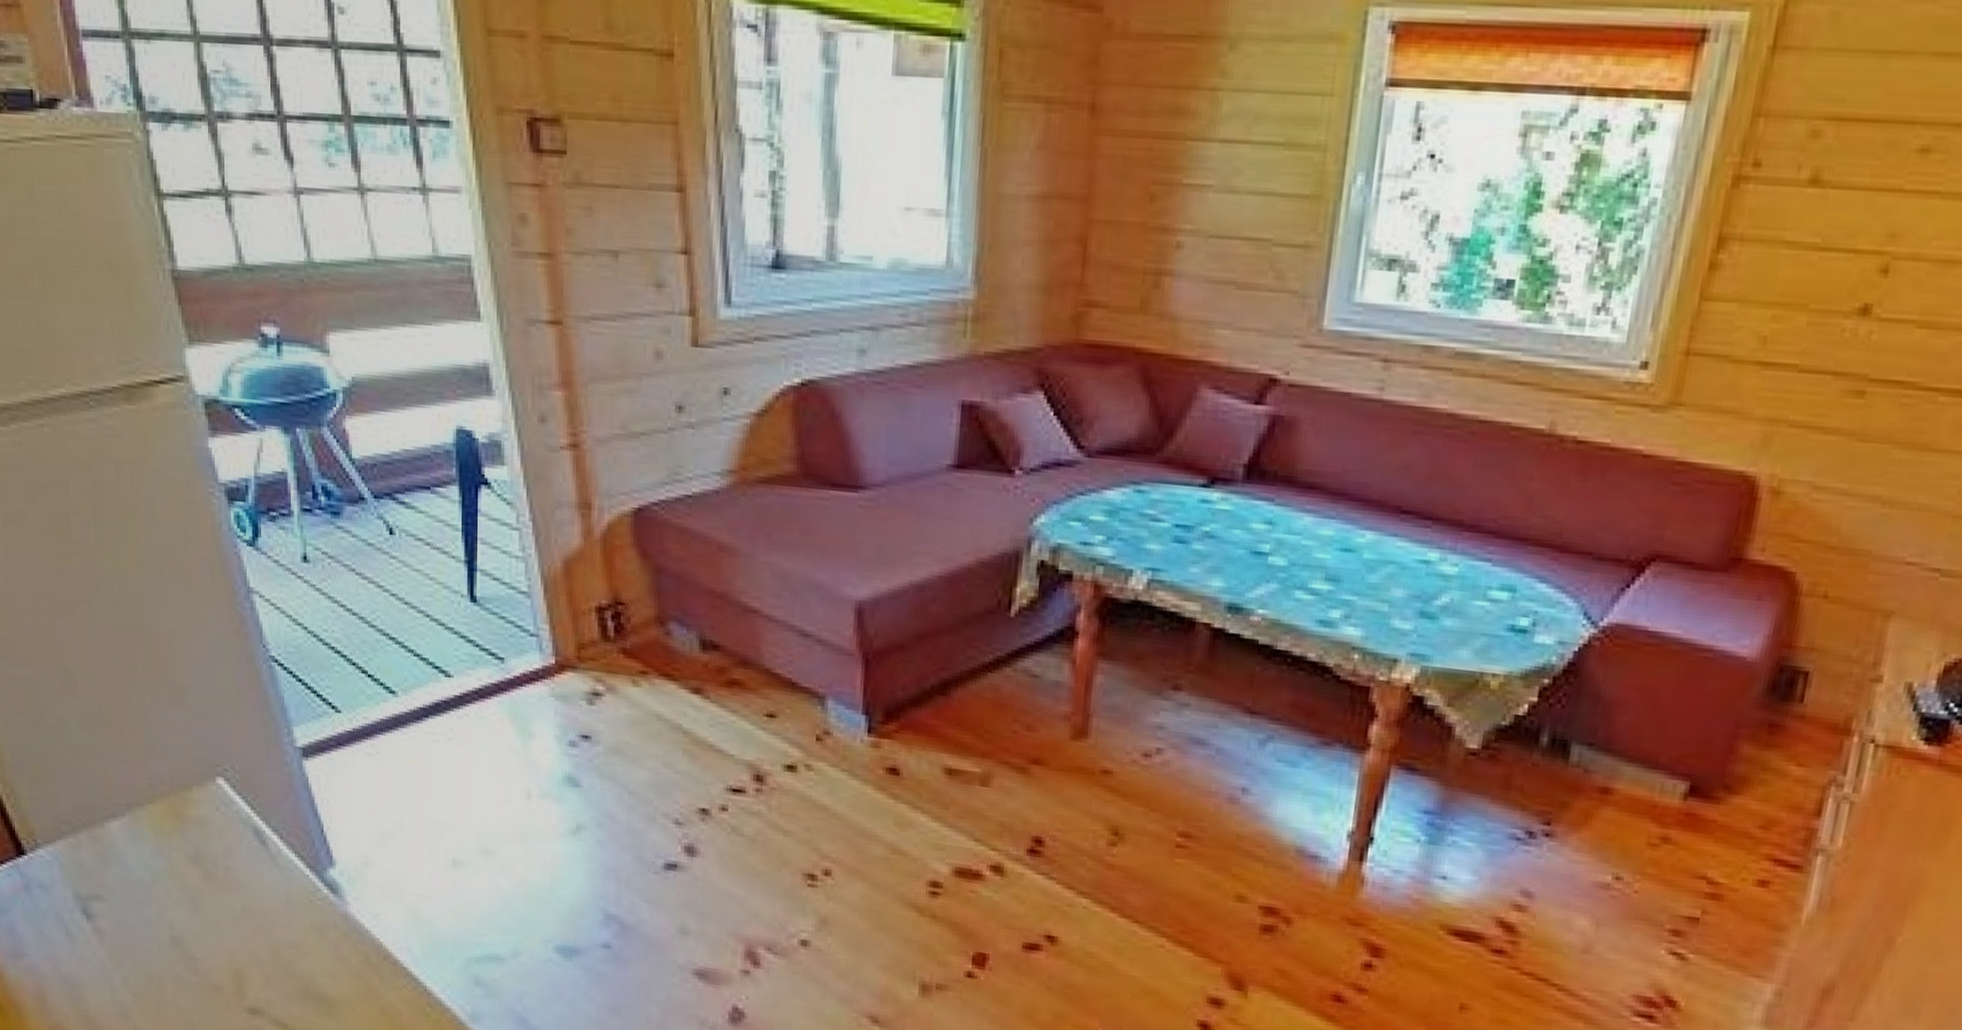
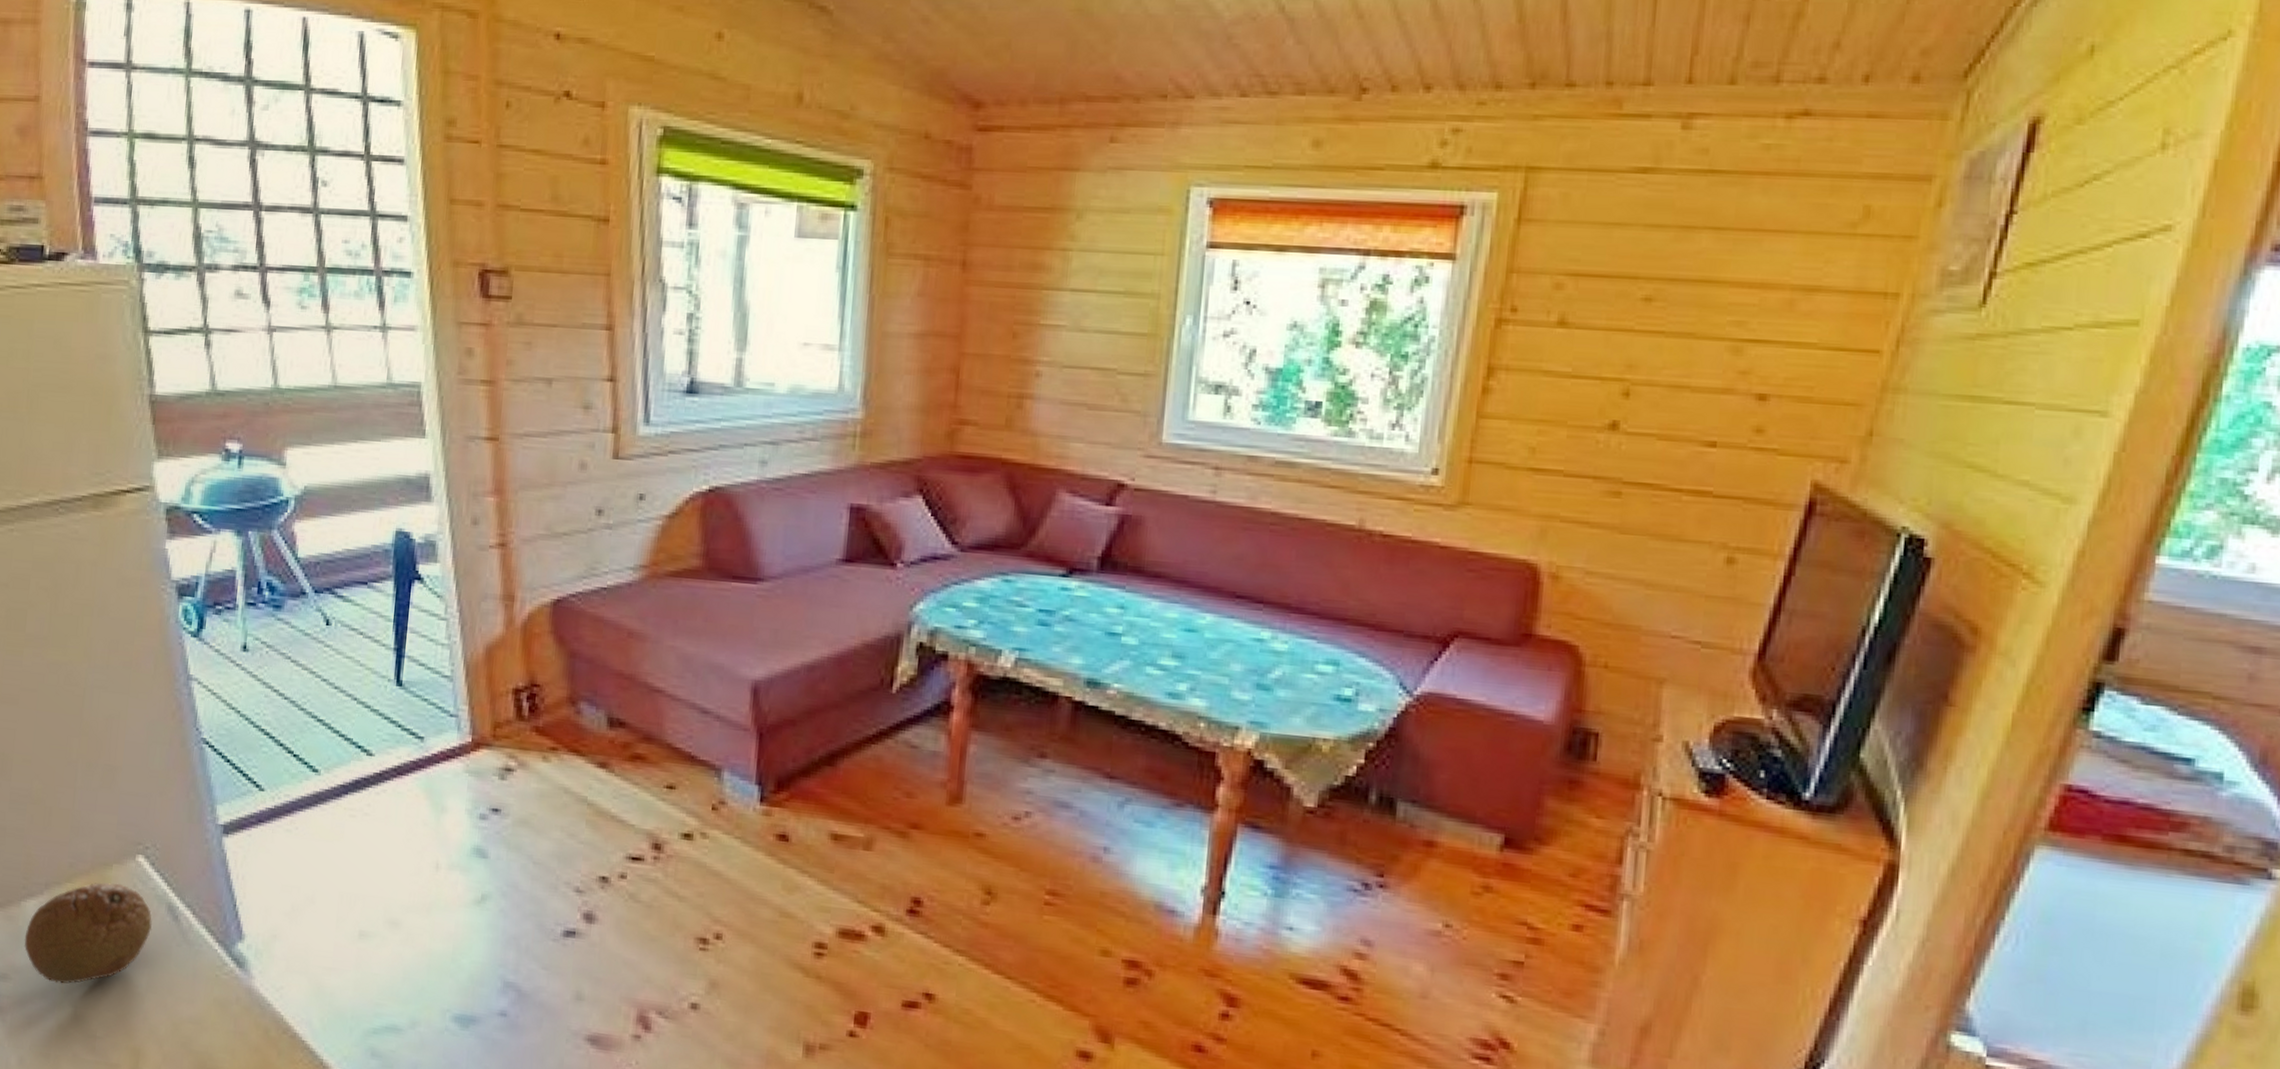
fruit: none [112,804,241,906] -> present [24,882,152,984]

